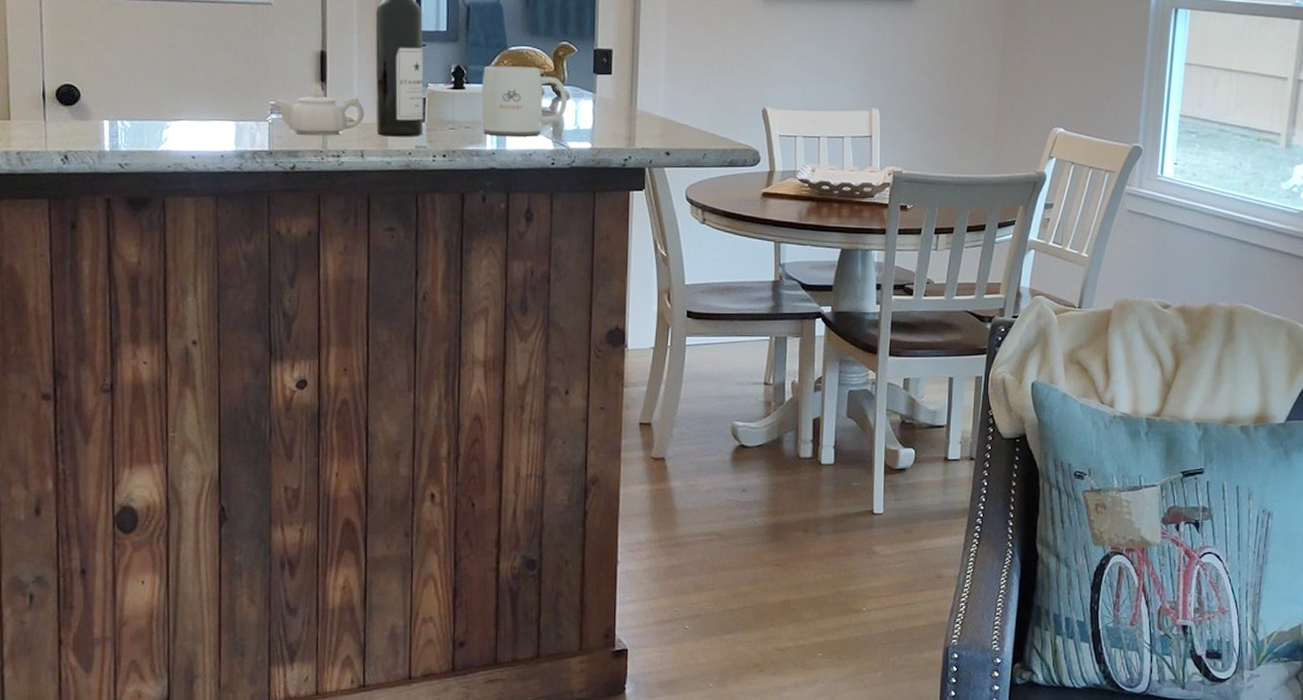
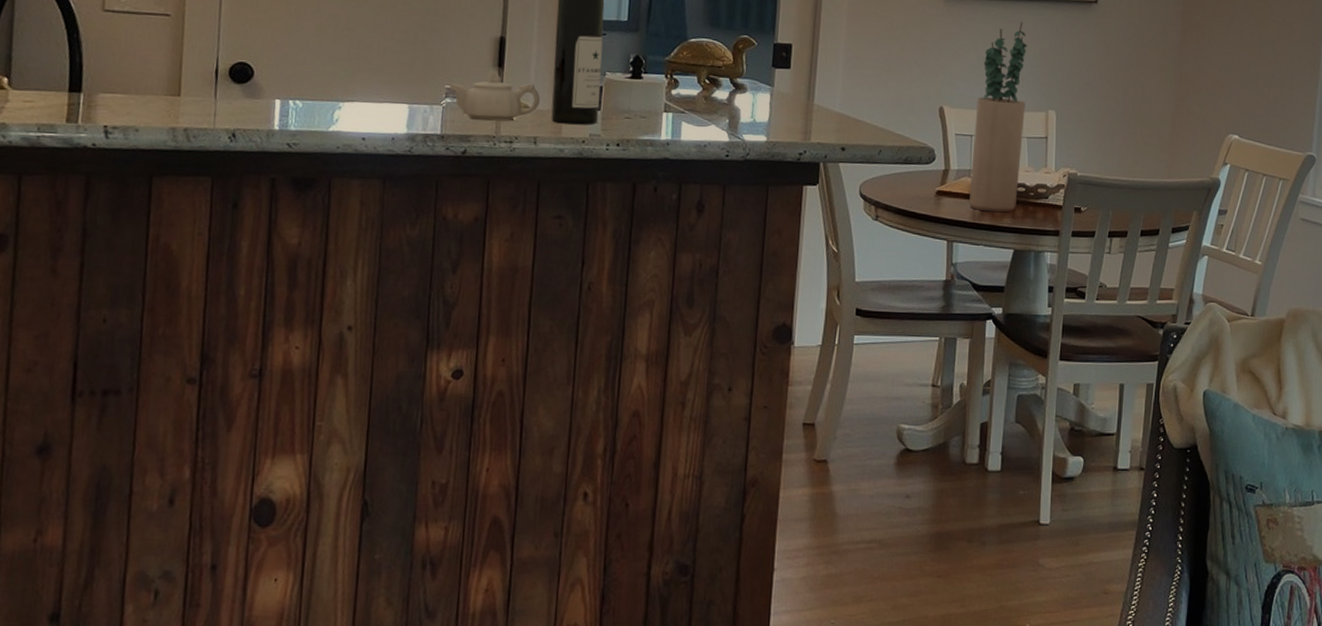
mug: present [481,65,568,137] -> none [658,56,746,128]
vase: none [795,19,849,213] -> present [969,21,1027,213]

